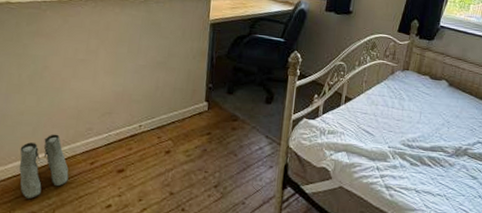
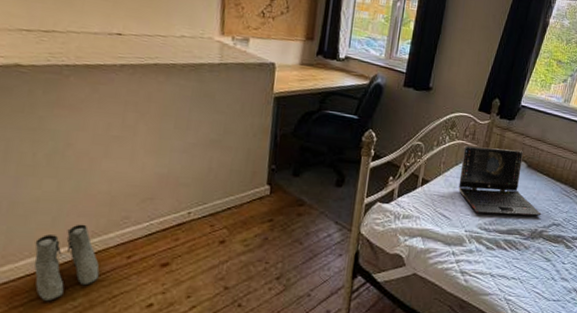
laptop computer: none [380,65,466,134] -> present [458,145,542,216]

